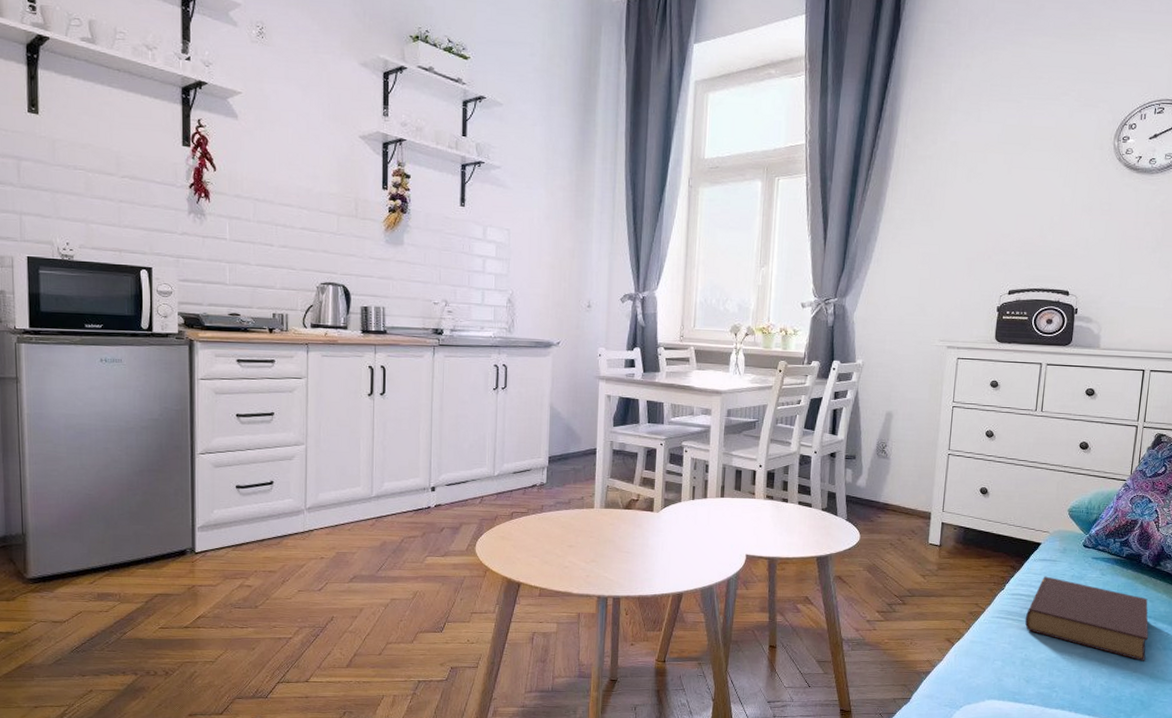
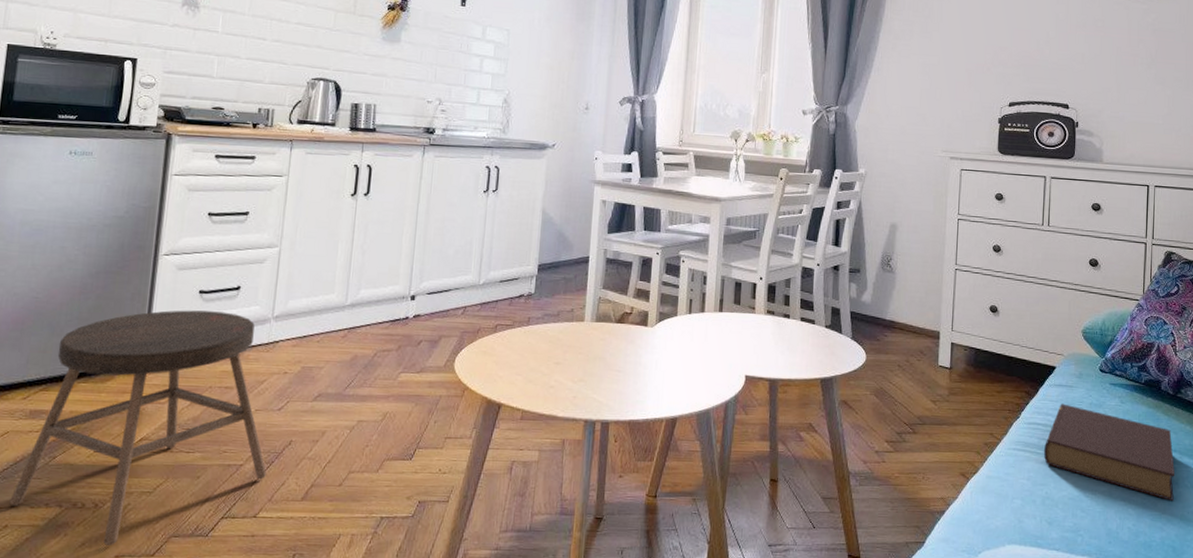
stool: none [91,503,313,706] -> present [9,310,266,545]

